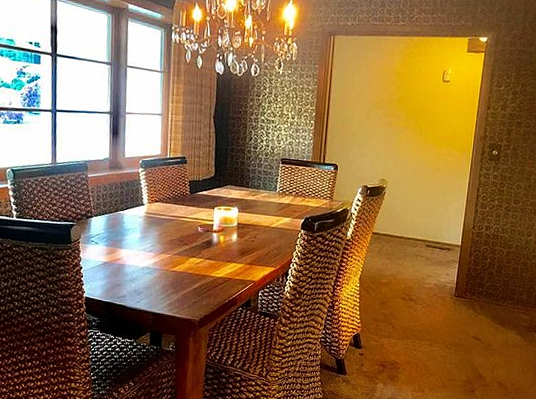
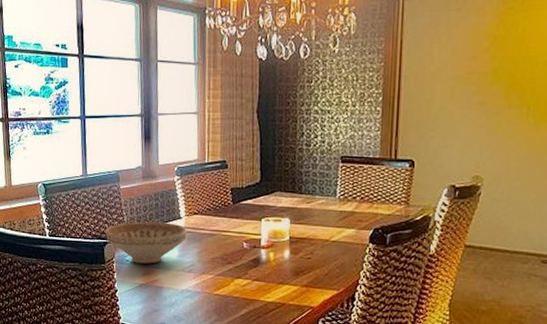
decorative bowl: none [72,207,149,245] -> present [105,221,187,264]

